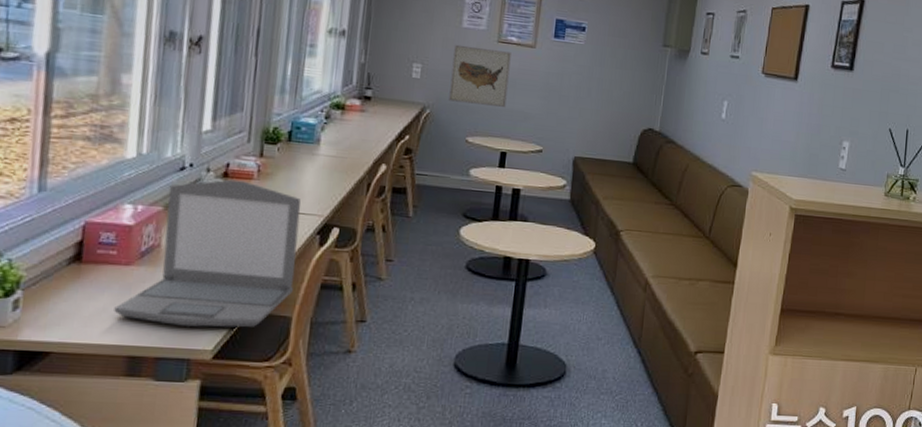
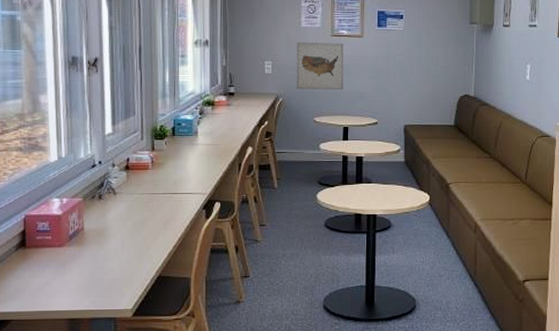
laptop: present [114,179,301,328] -> none [54,171,189,292]

